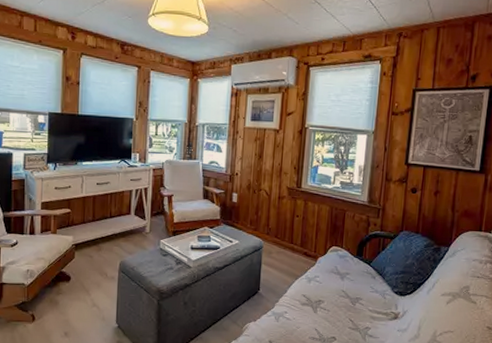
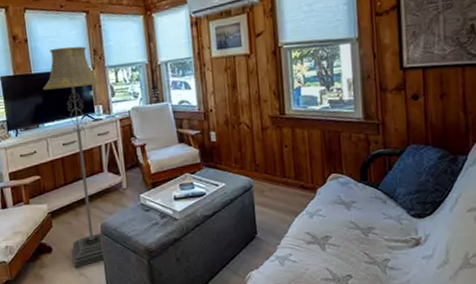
floor lamp: none [86,94,141,298] -> present [43,46,104,268]

